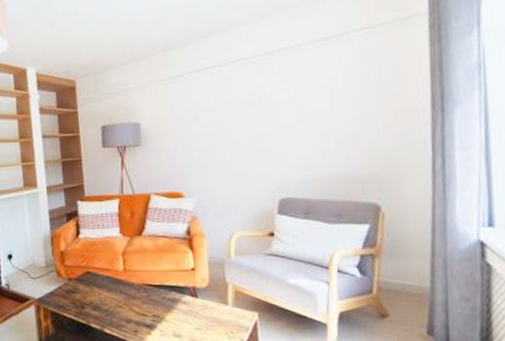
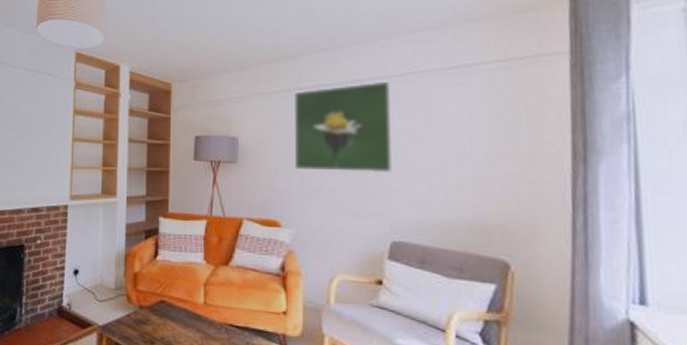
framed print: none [187,57,278,145] -> present [294,81,393,173]

